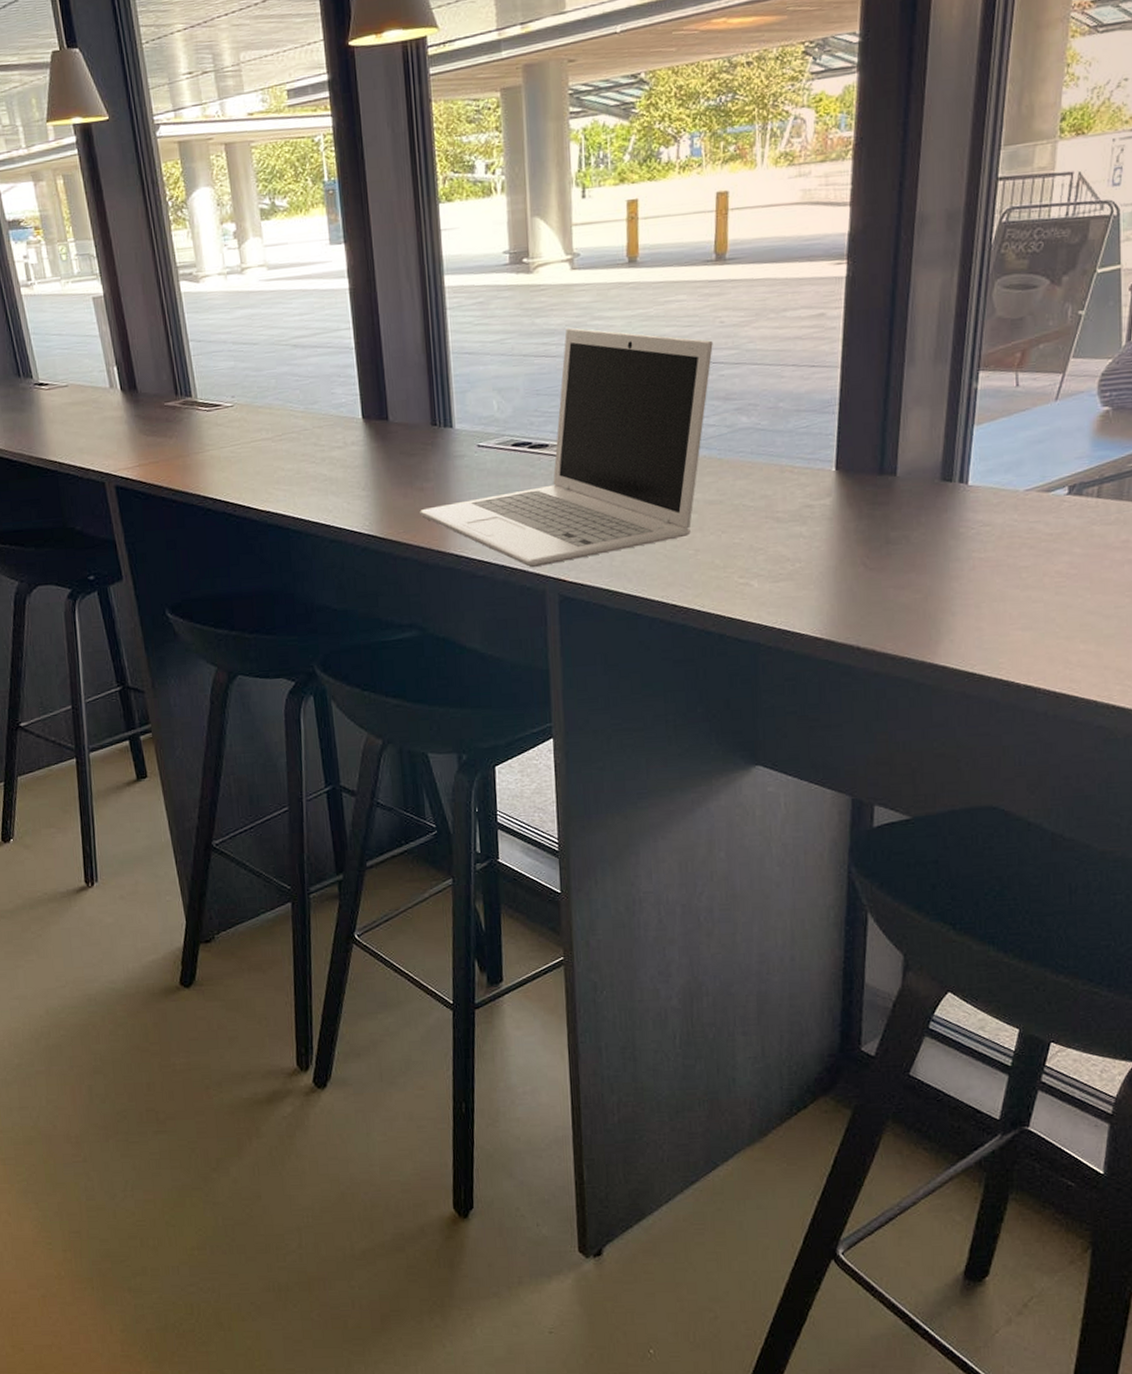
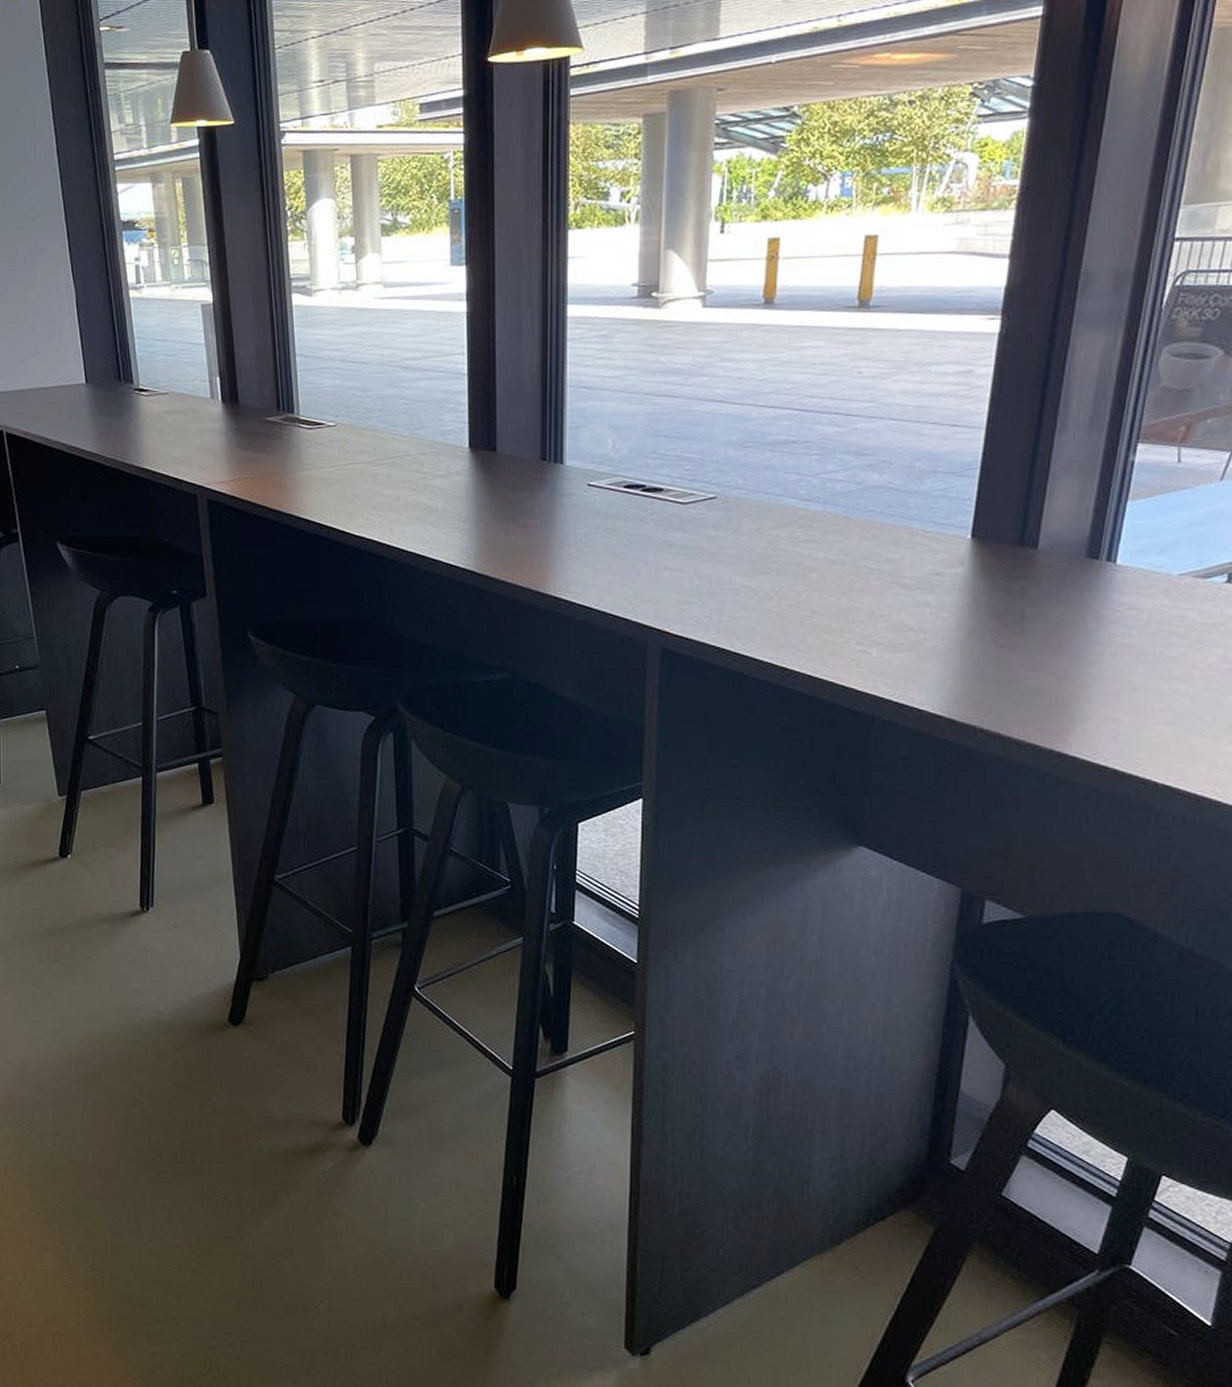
laptop: present [420,327,713,568] -> none [521,368,848,617]

